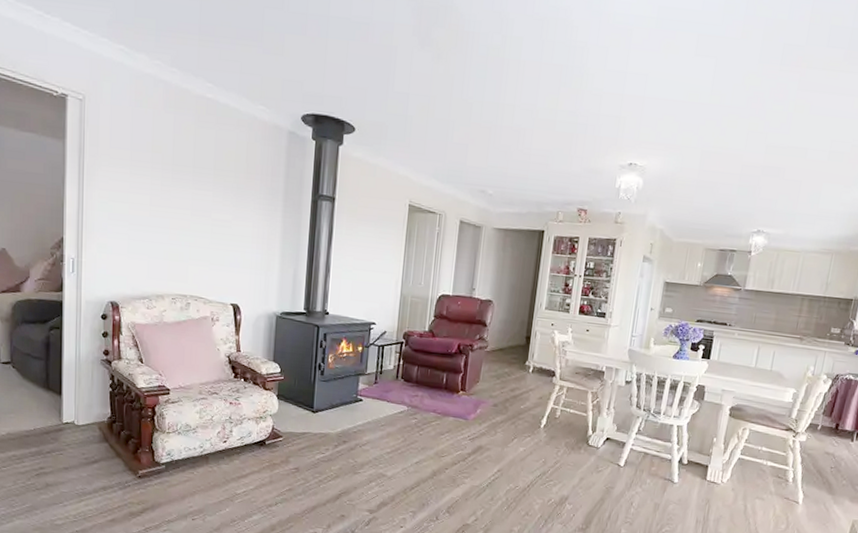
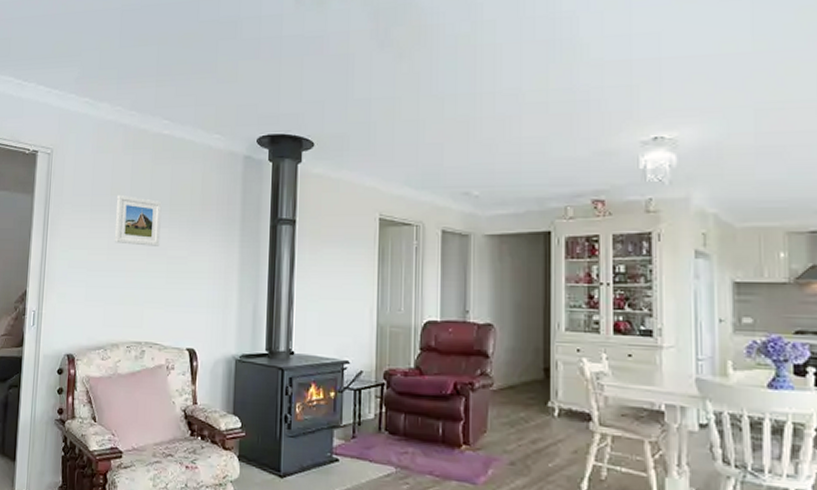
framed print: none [156,152,206,208] -> present [114,194,162,246]

